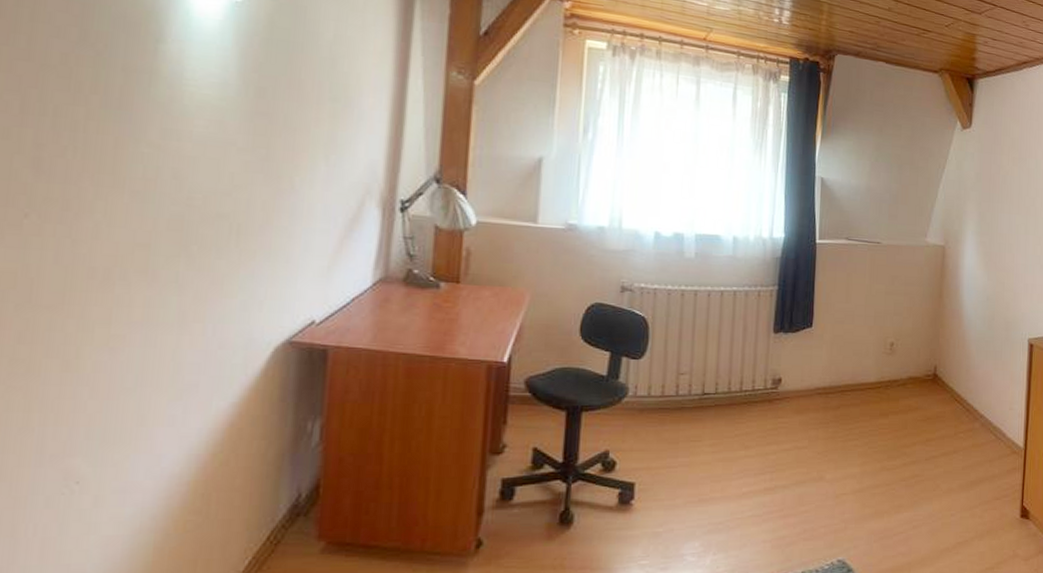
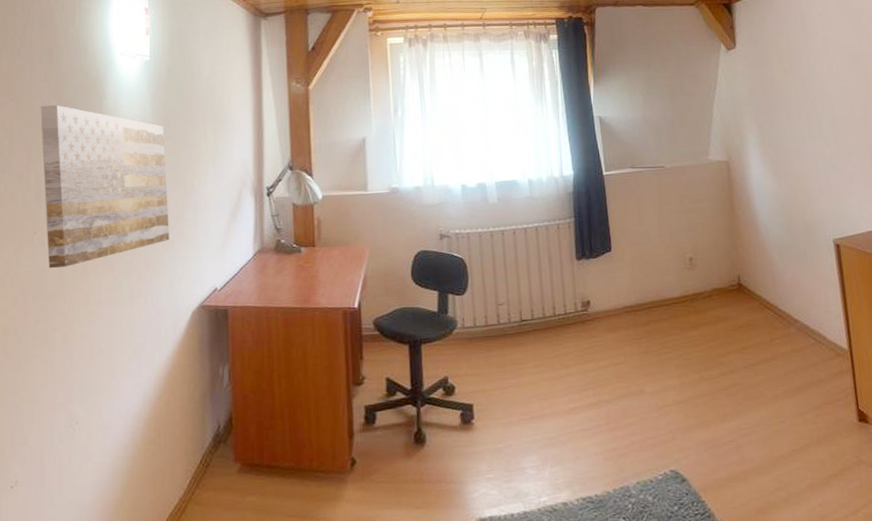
wall art: none [45,33,255,270] -> present [40,104,170,269]

